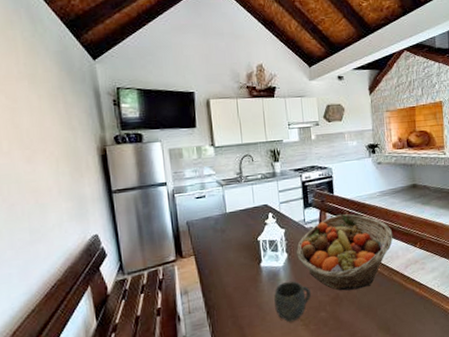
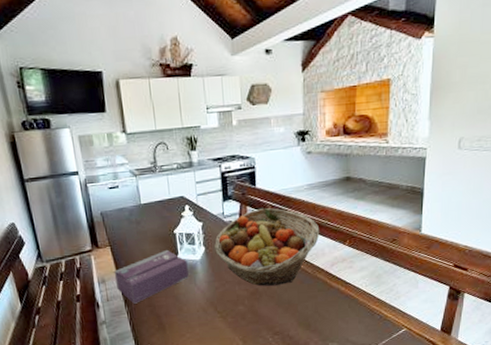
tissue box: none [197,257,272,315] -> present [114,249,189,304]
mug: present [274,281,312,322] -> none [191,274,230,314]

